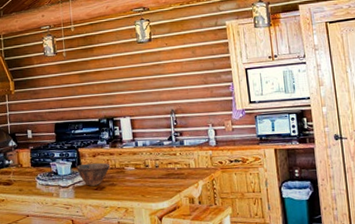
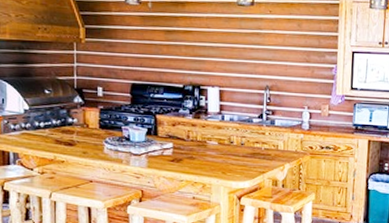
bowl: present [77,162,110,186] -> none [153,132,190,157]

